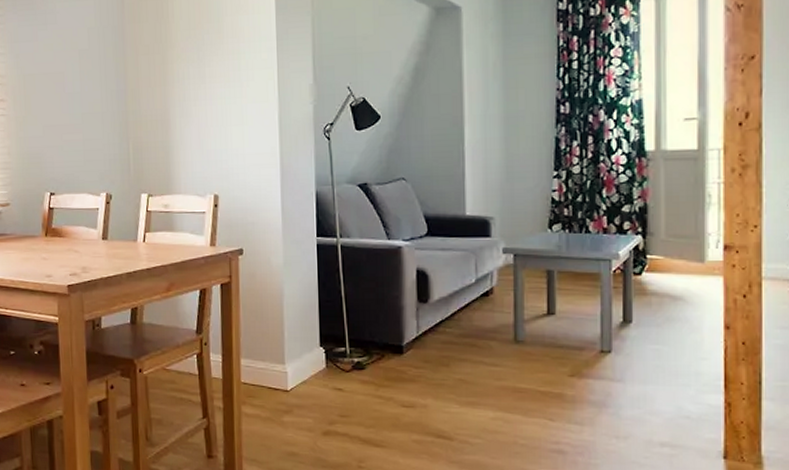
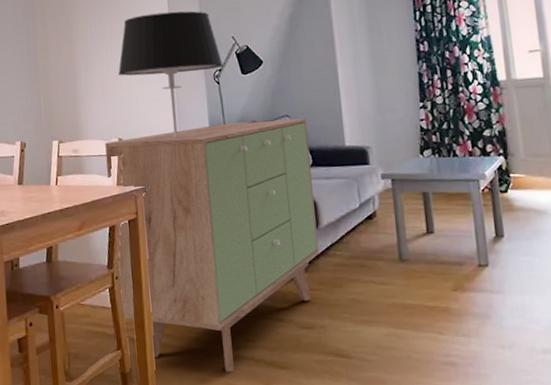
sideboard: none [199,182,427,447] -> present [105,118,319,372]
table lamp: none [217,54,336,197] -> present [118,10,224,138]

